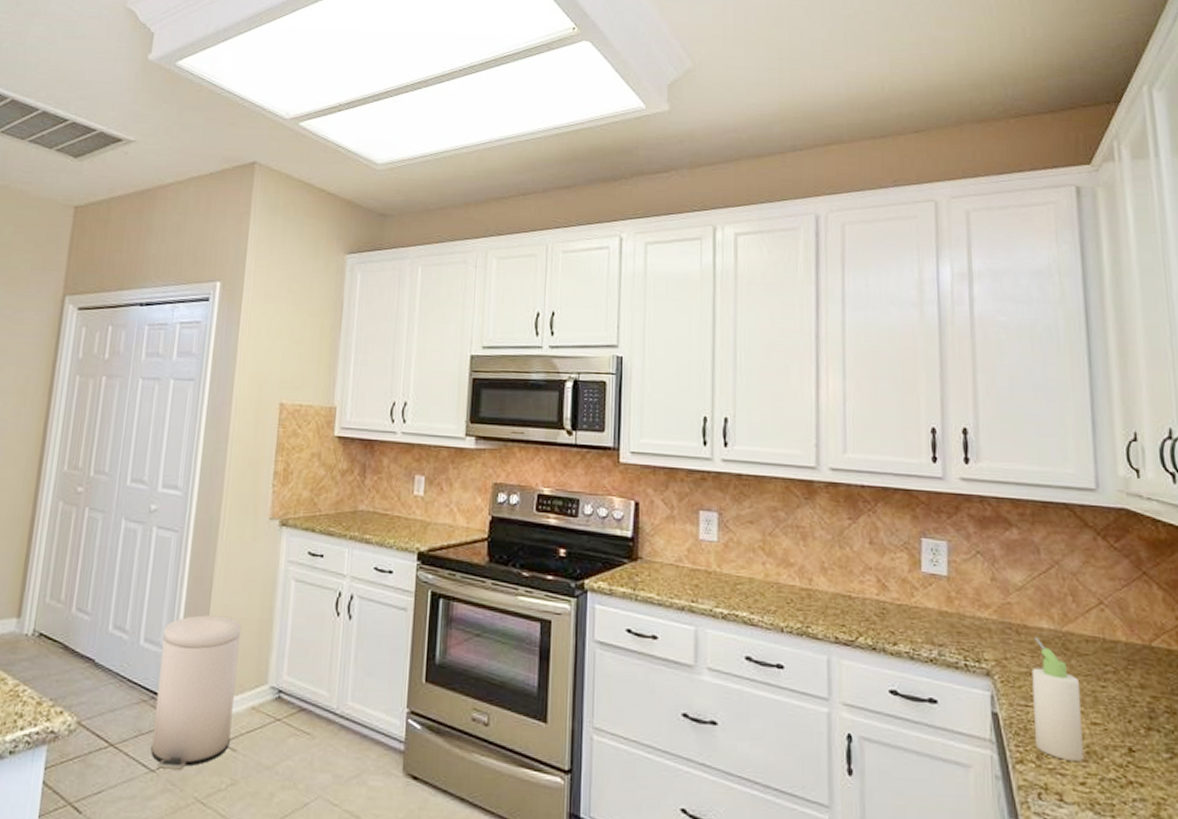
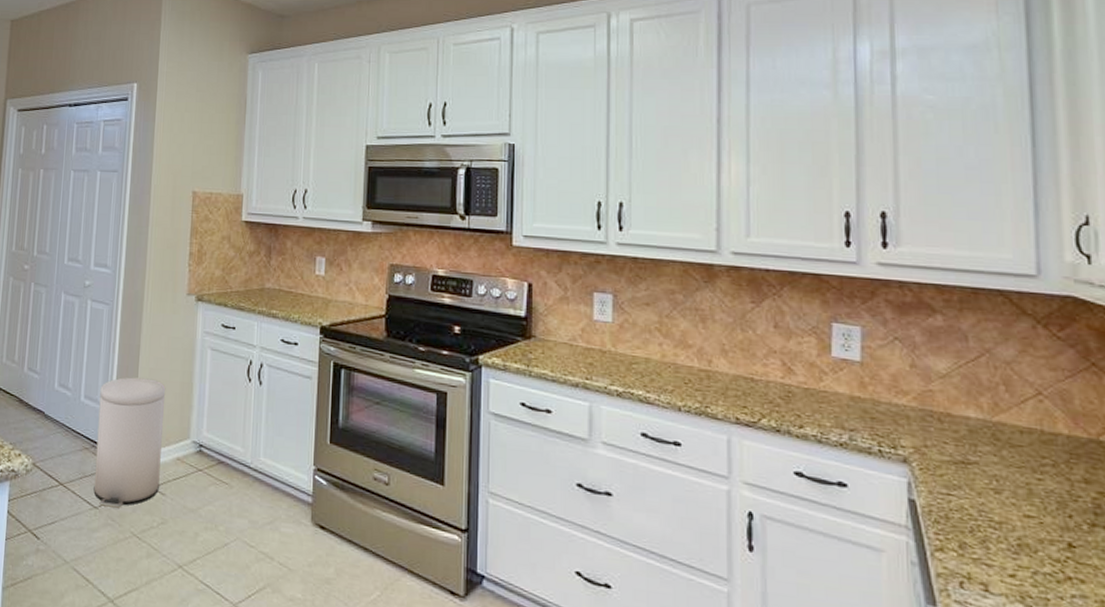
bottle: present [1031,636,1084,761] -> none [955,425,1014,553]

